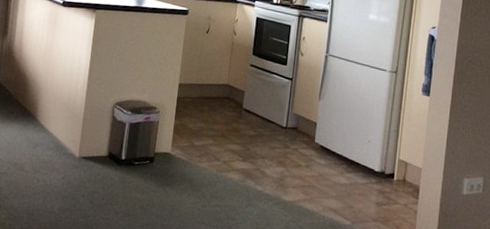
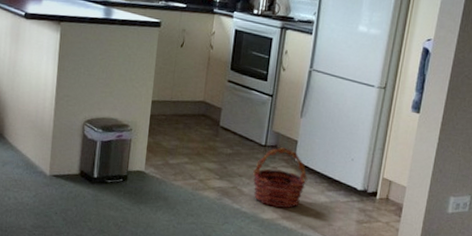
basket: none [274,129,328,191] -> present [252,147,308,209]

